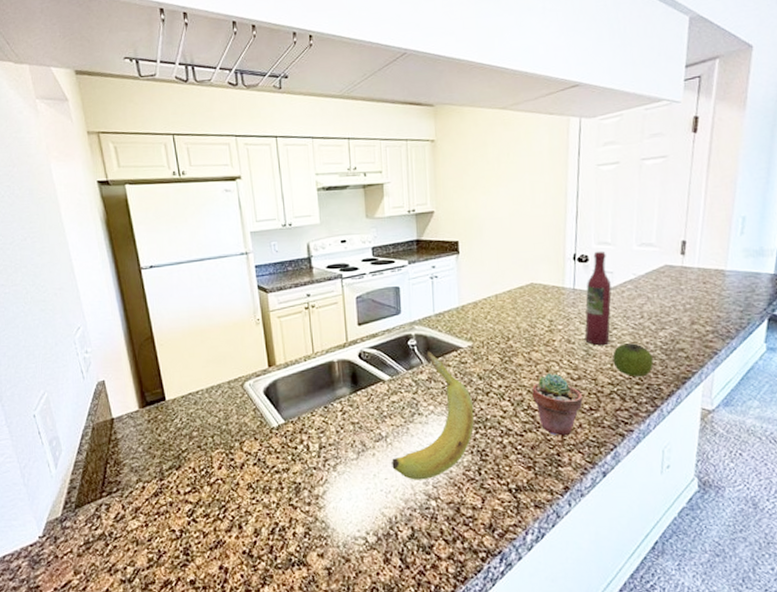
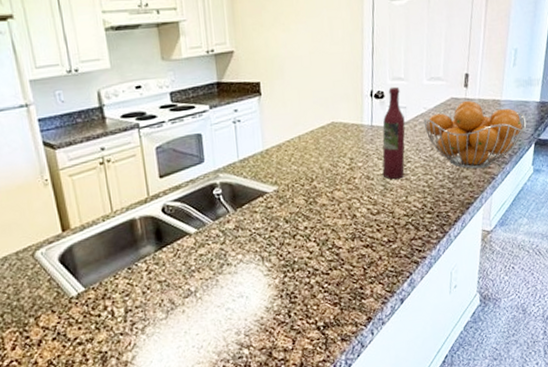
banana: present [392,350,475,480] -> none [202,198,283,332]
potted succulent: present [532,373,583,436] -> none [335,210,382,270]
apple: present [612,343,653,376] -> none [407,175,442,207]
fruit basket: none [632,268,758,342] -> present [423,100,527,169]

